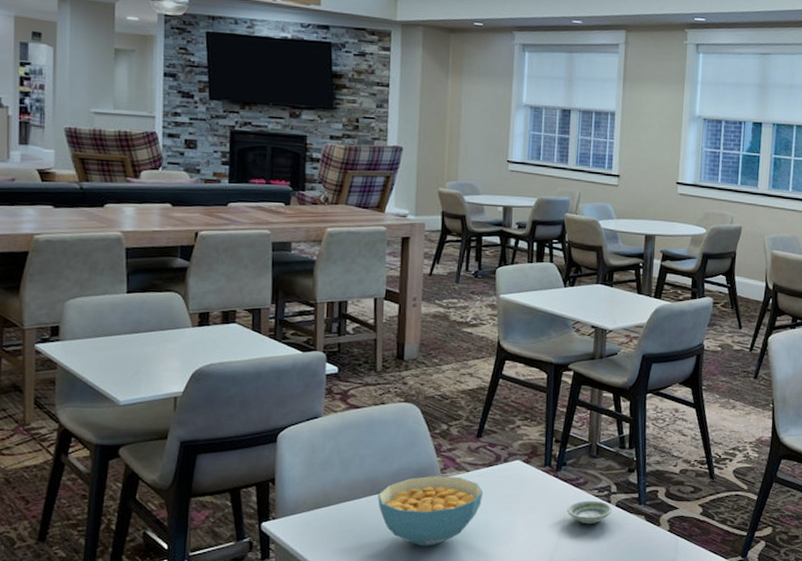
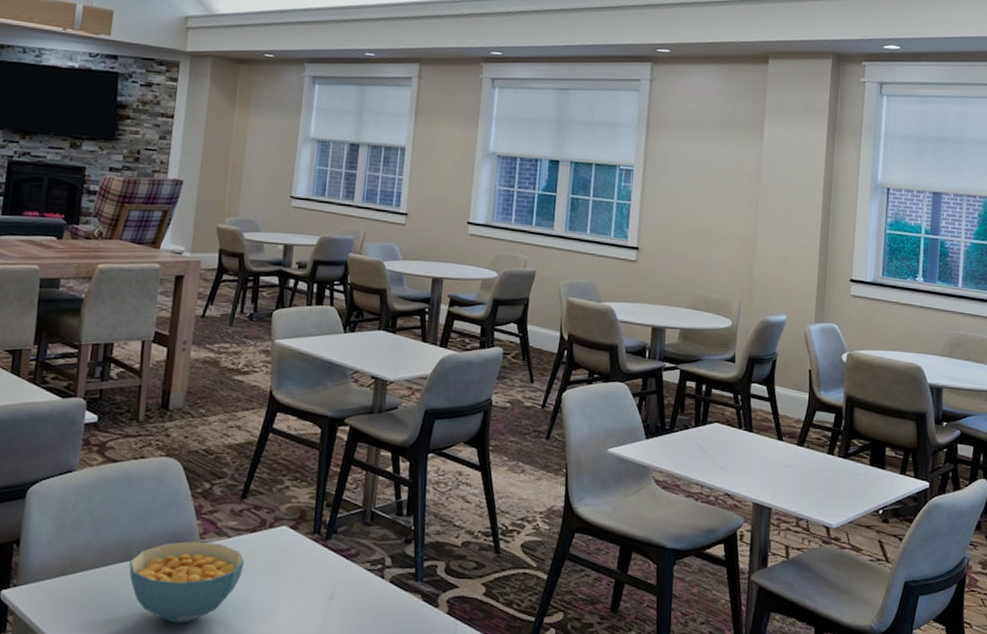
saucer: present [567,500,612,525] -> none [336,574,386,603]

